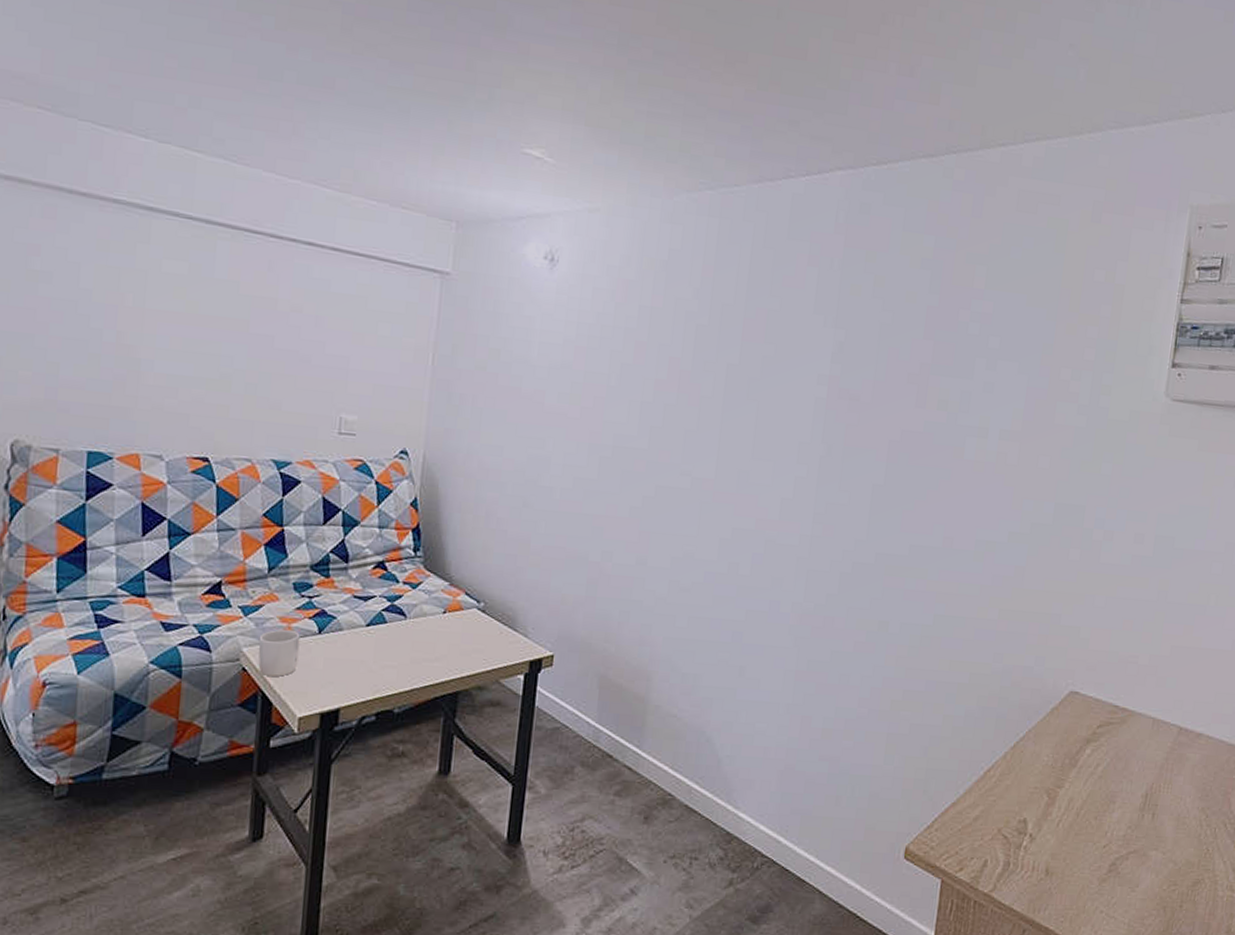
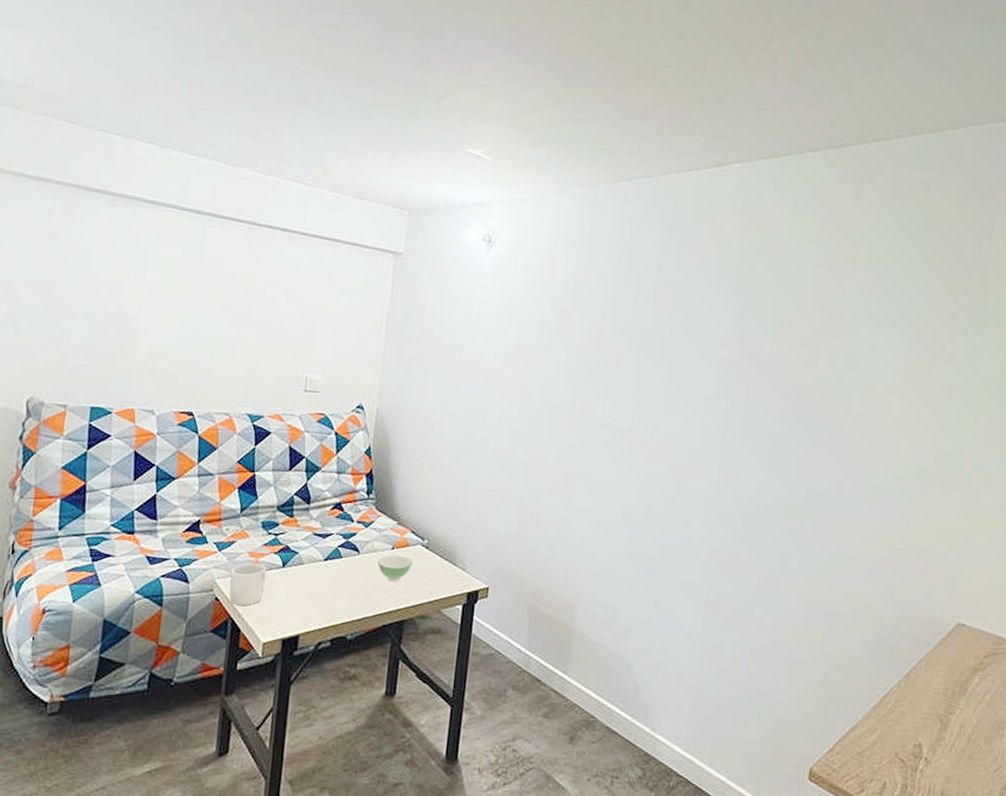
bowl: none [427,620,468,650] -> present [377,556,413,583]

